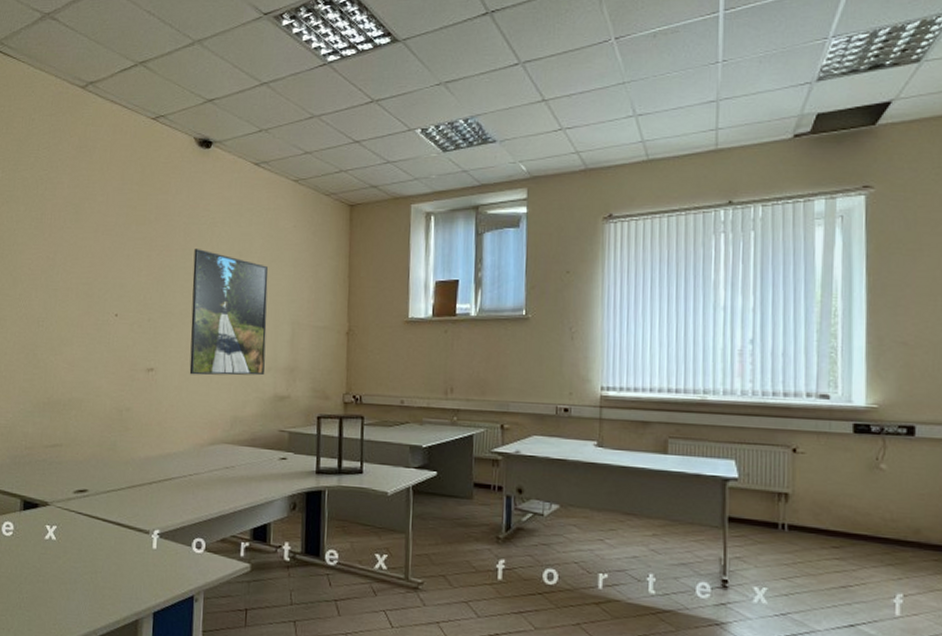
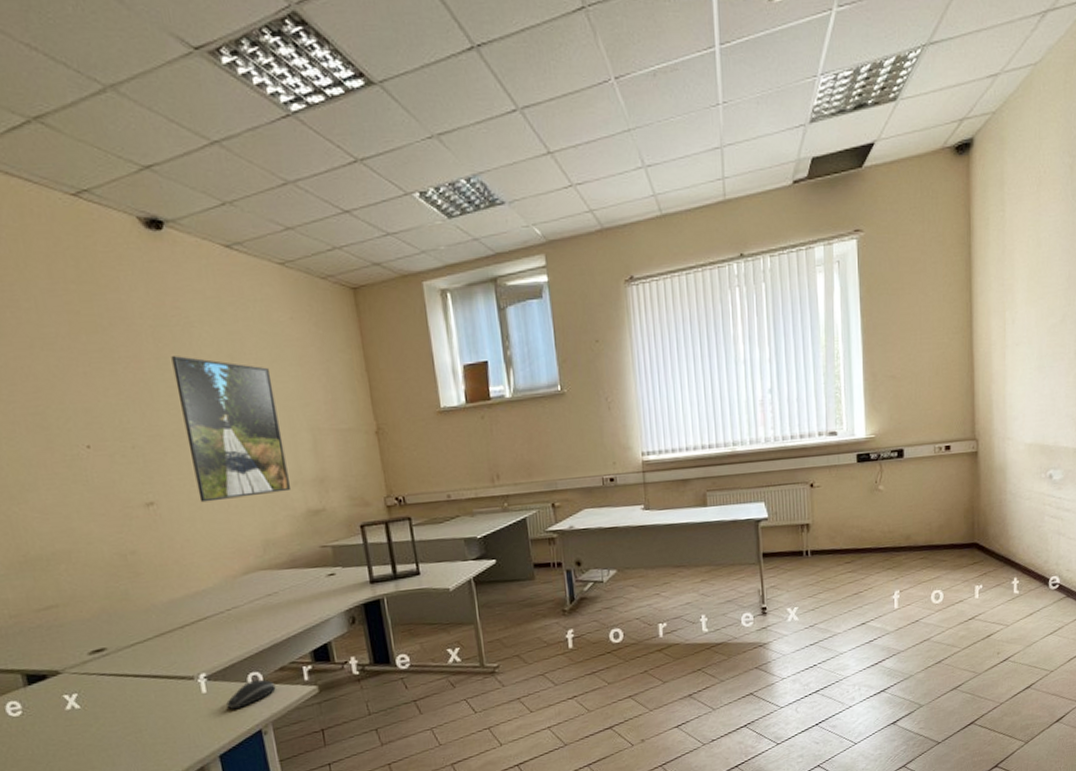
computer mouse: none [170,545,214,571] -> present [226,679,276,710]

